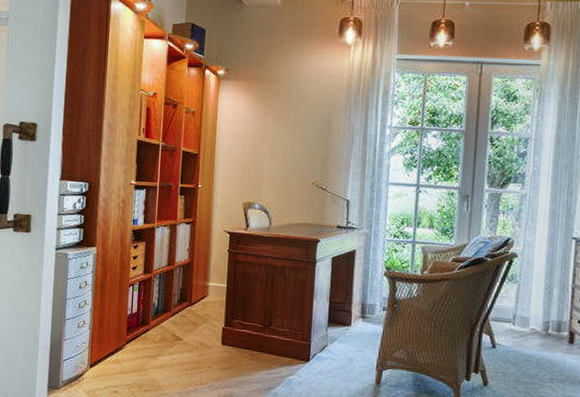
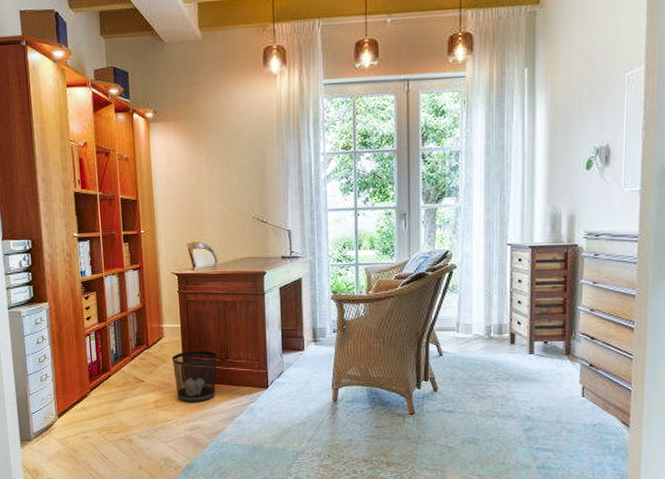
waste bin: none [213,313,261,368] -> present [171,350,218,402]

